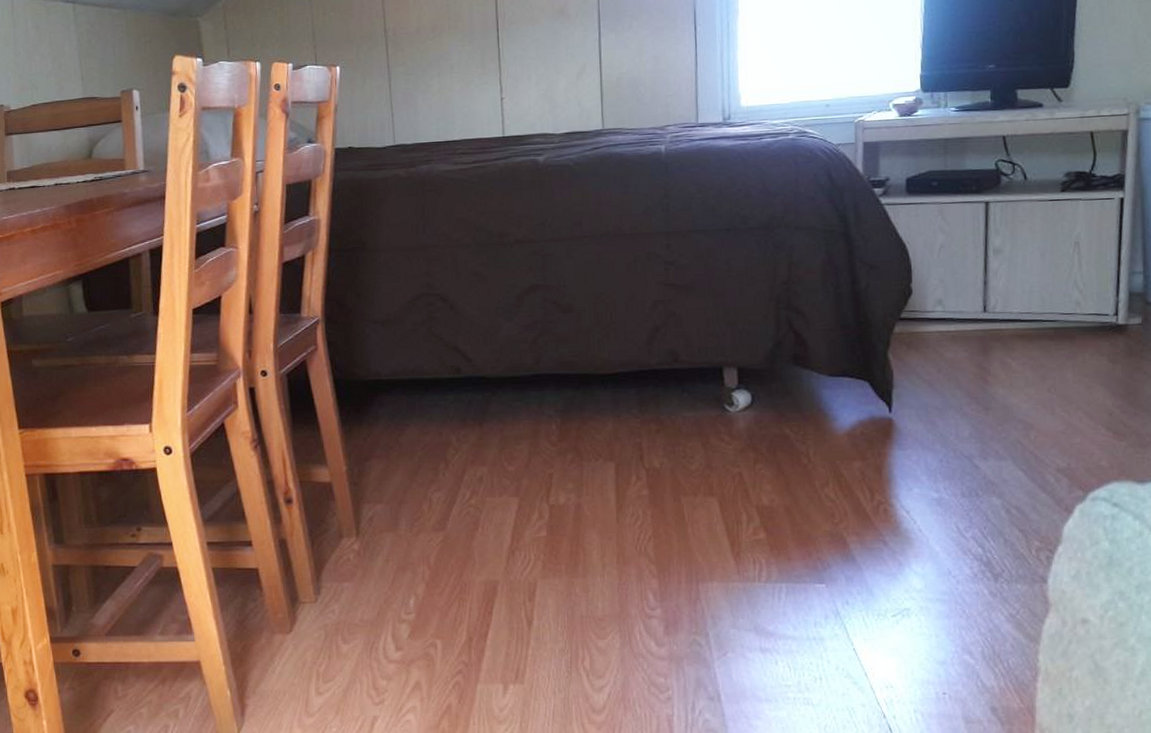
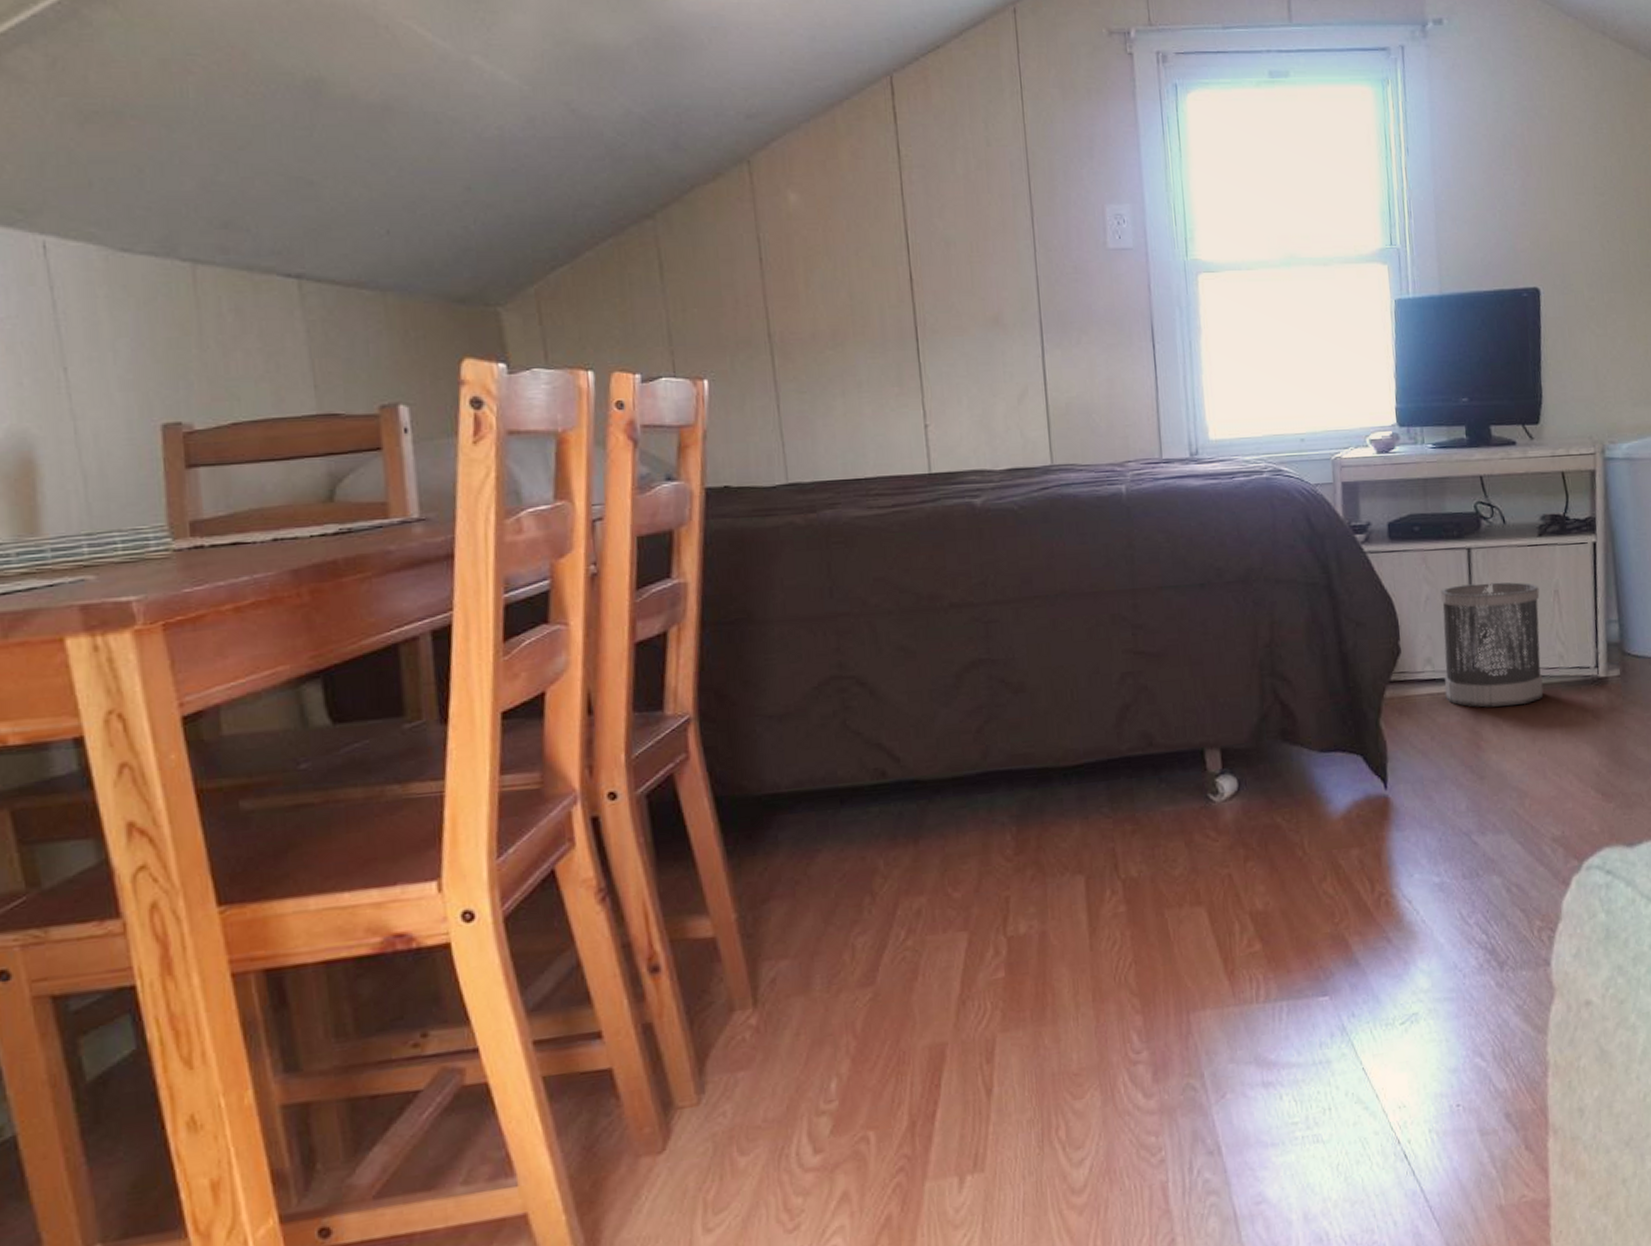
wastebasket: none [954,233,1059,346] -> present [1440,582,1544,708]

